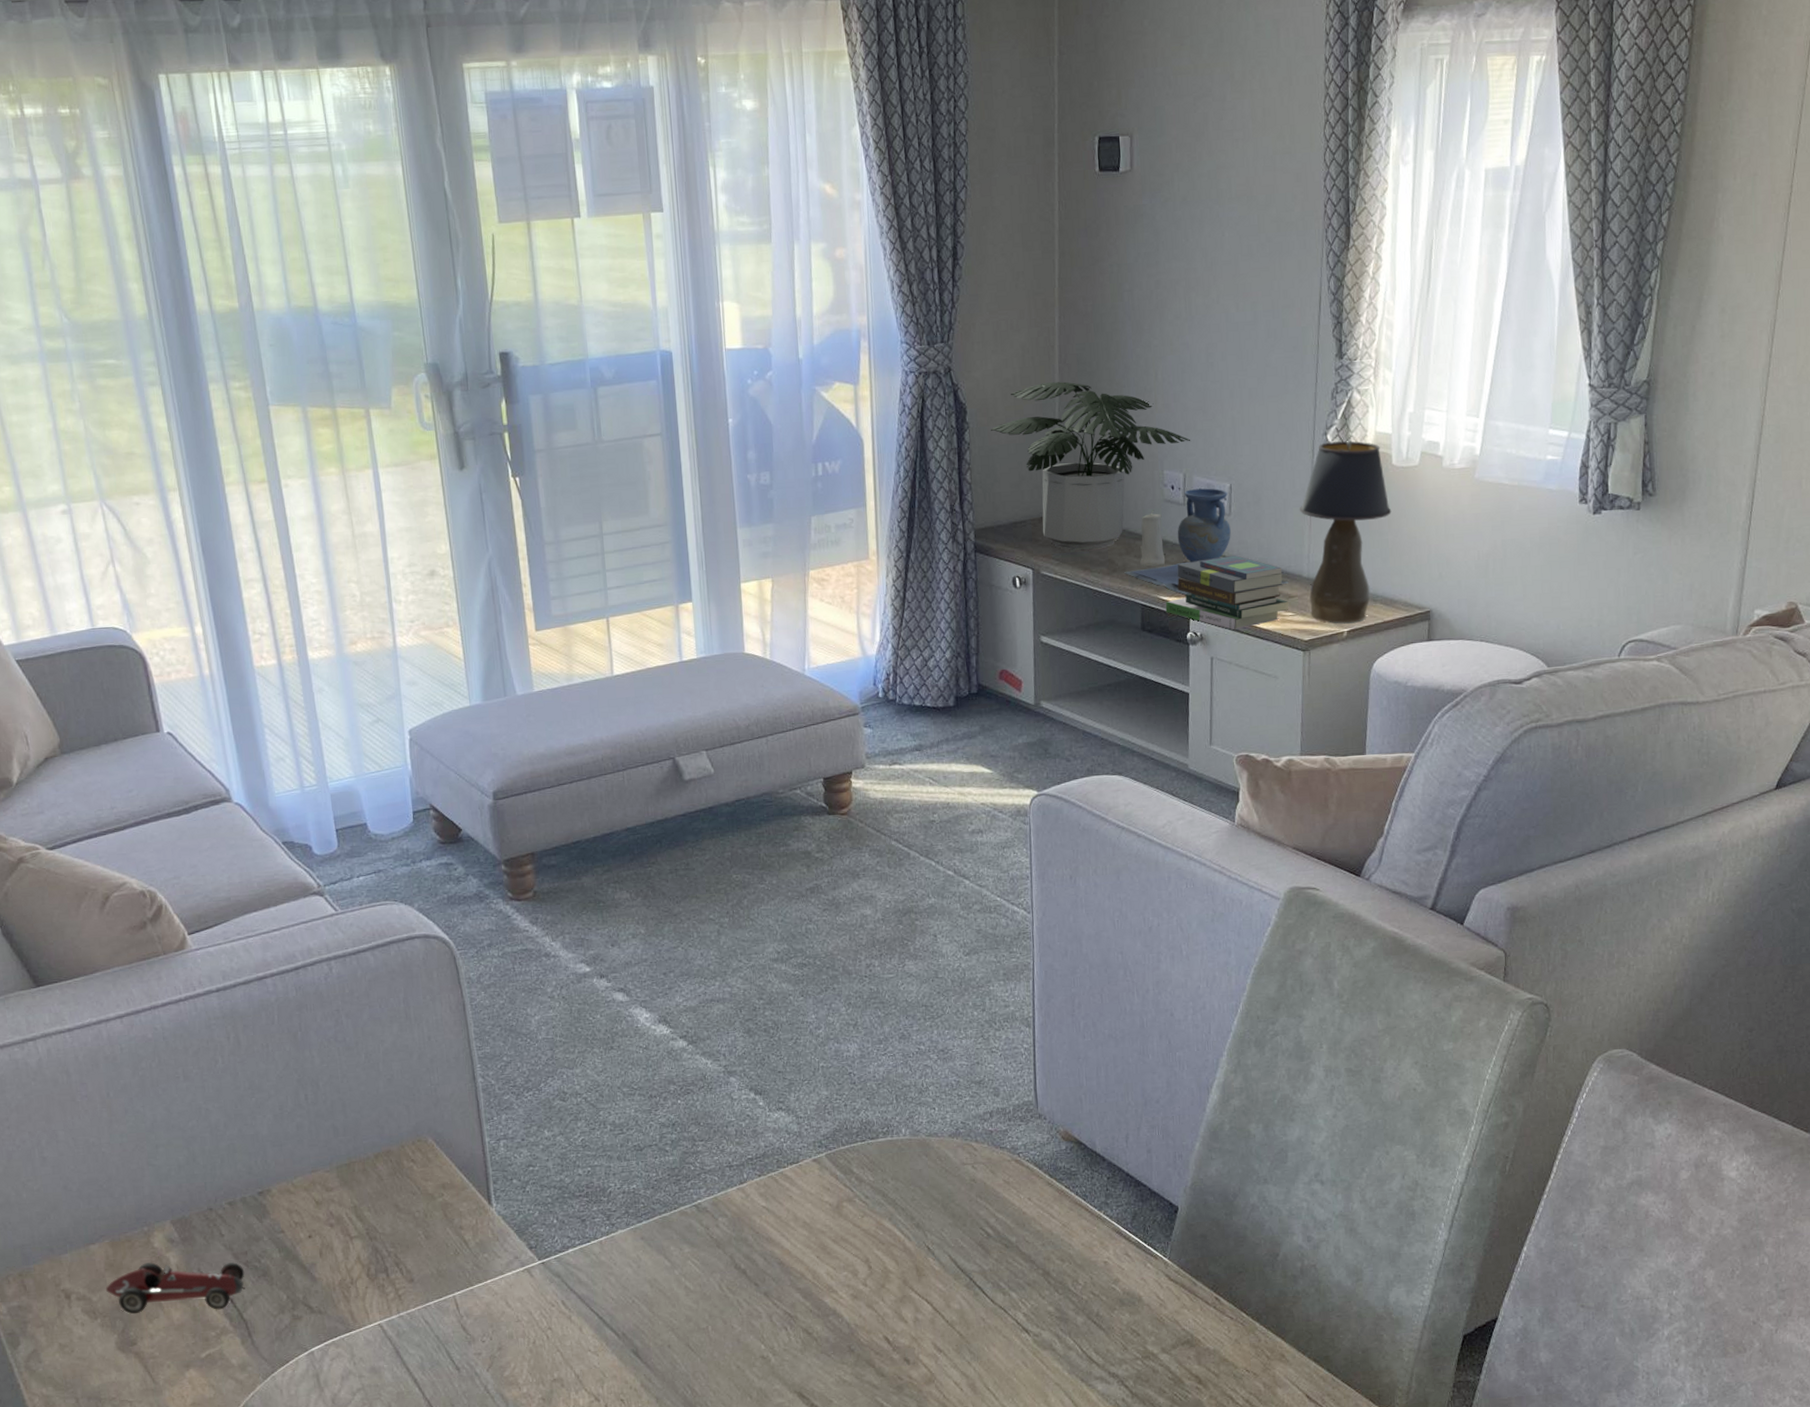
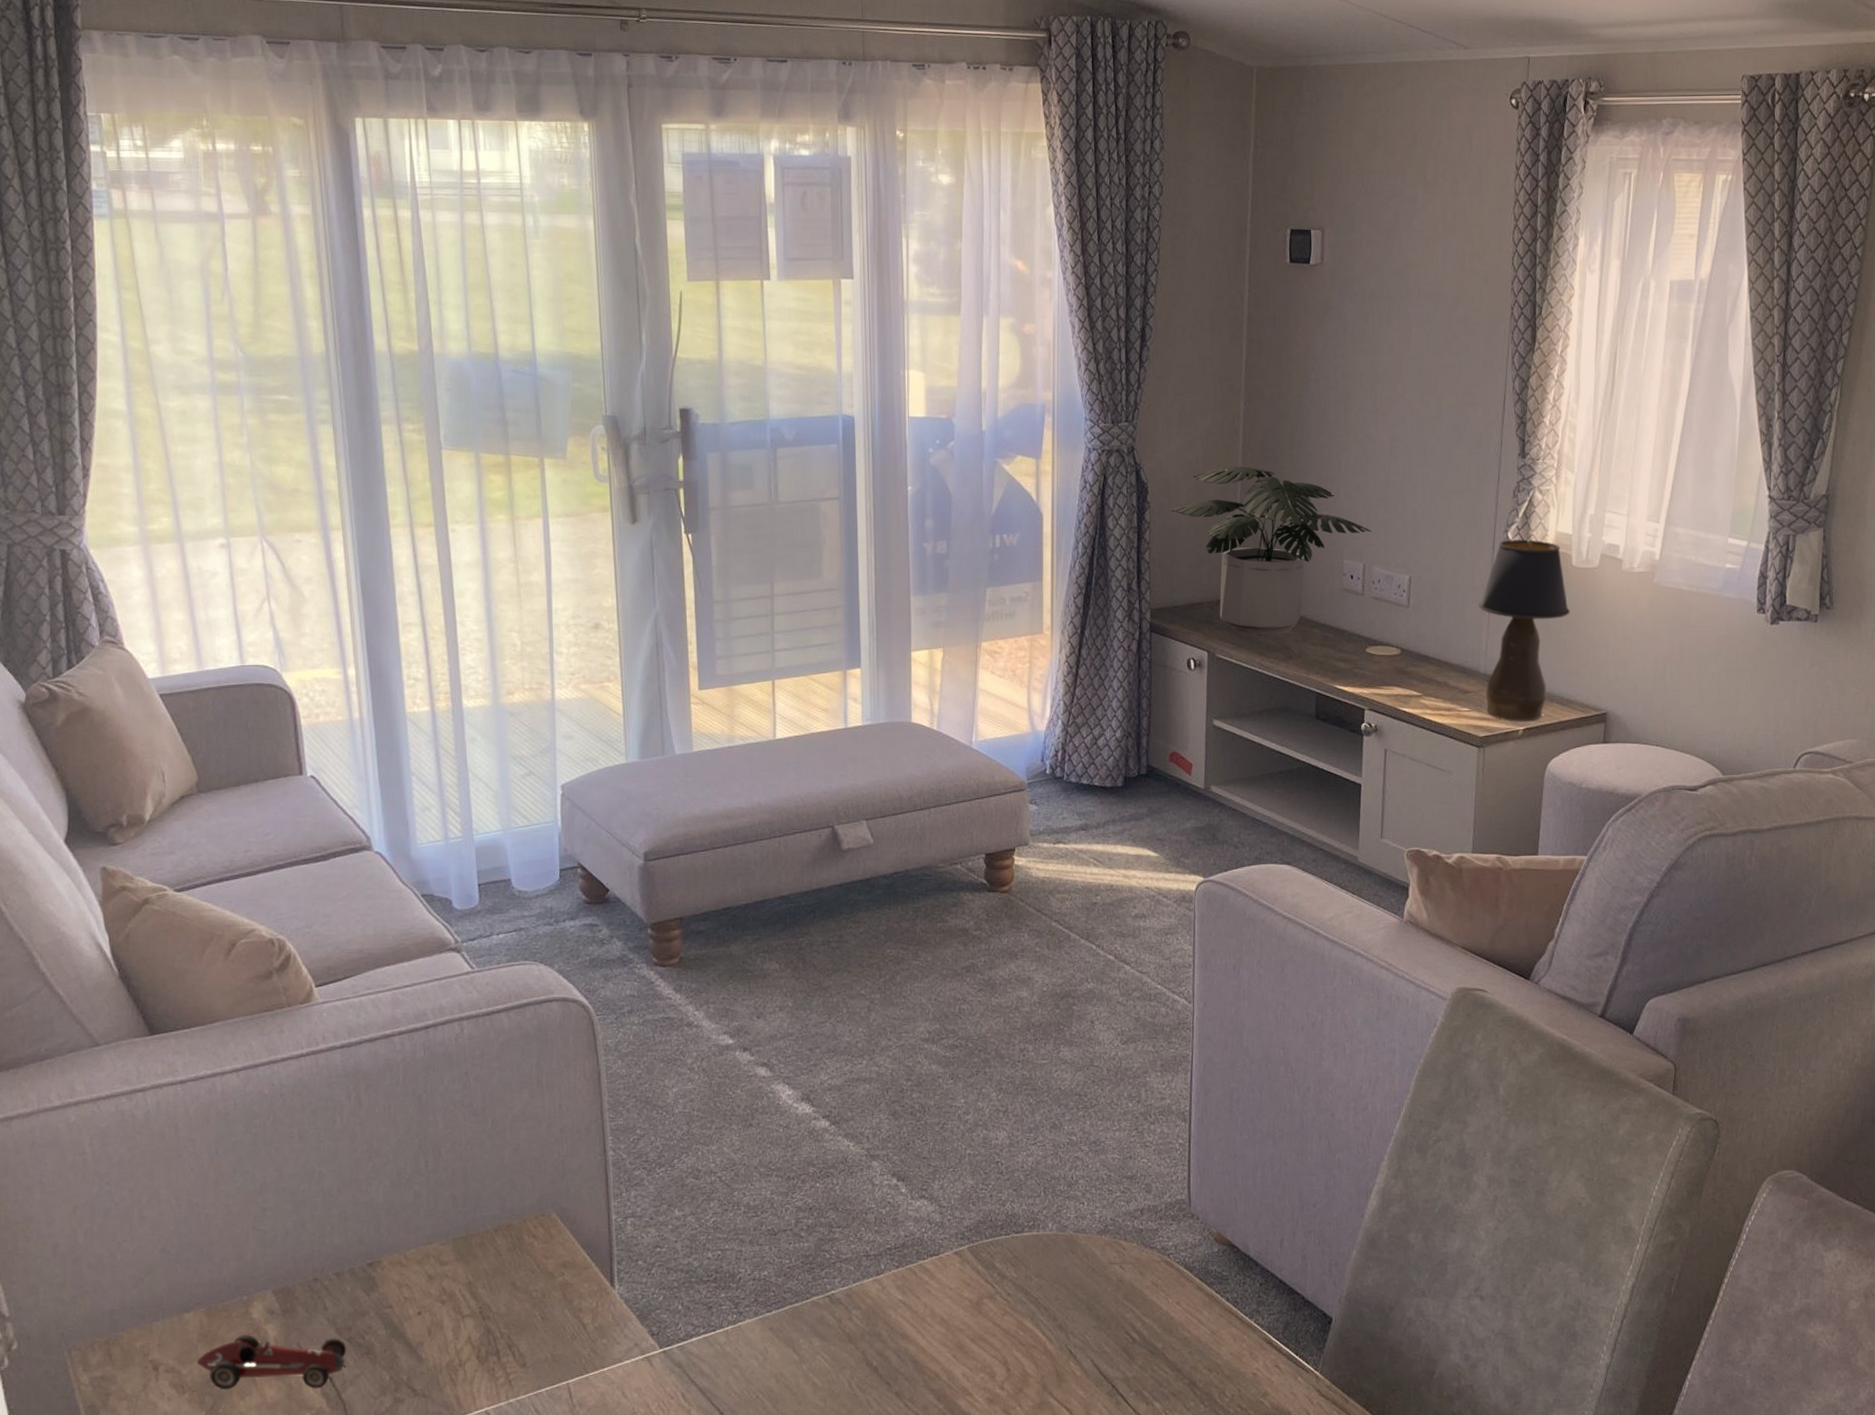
vase: present [1124,488,1289,595] -> none [1300,579,1465,685]
candle: present [1140,510,1165,566] -> none [1317,598,1341,655]
books: present [1165,555,1289,631] -> none [1340,648,1465,723]

